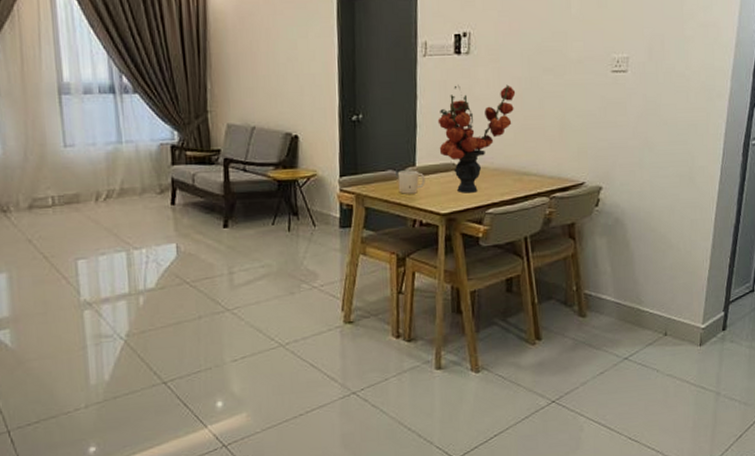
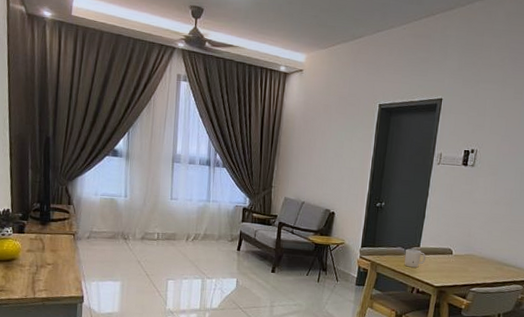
bouquet: present [437,84,516,193] -> none [440,189,507,274]

